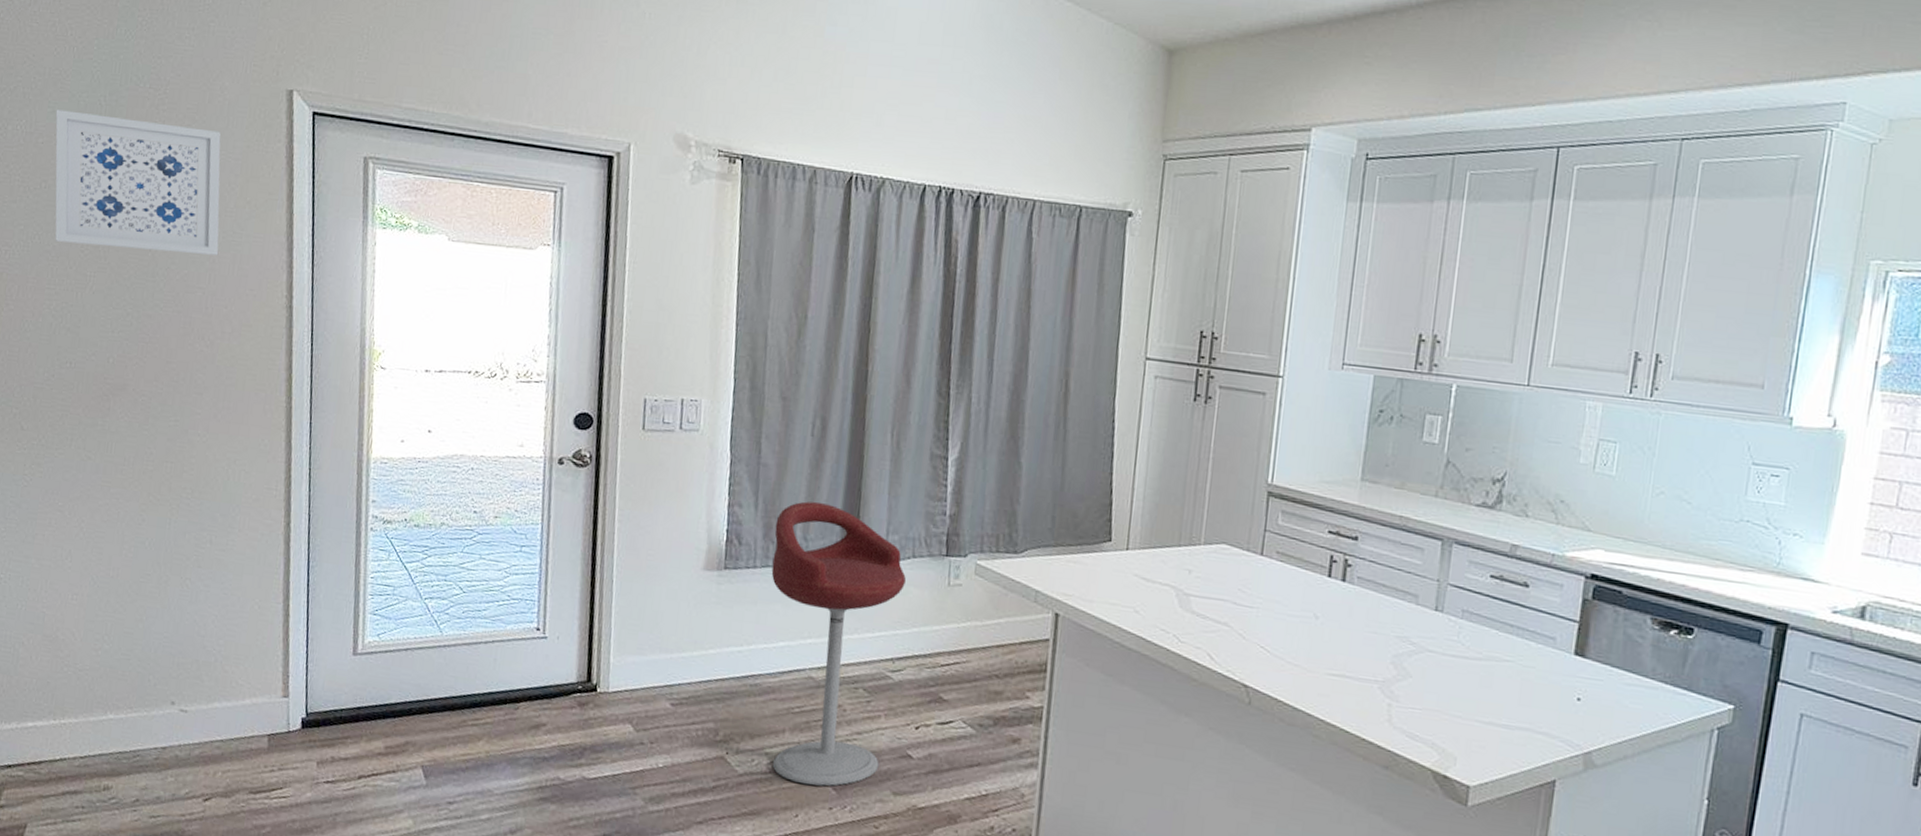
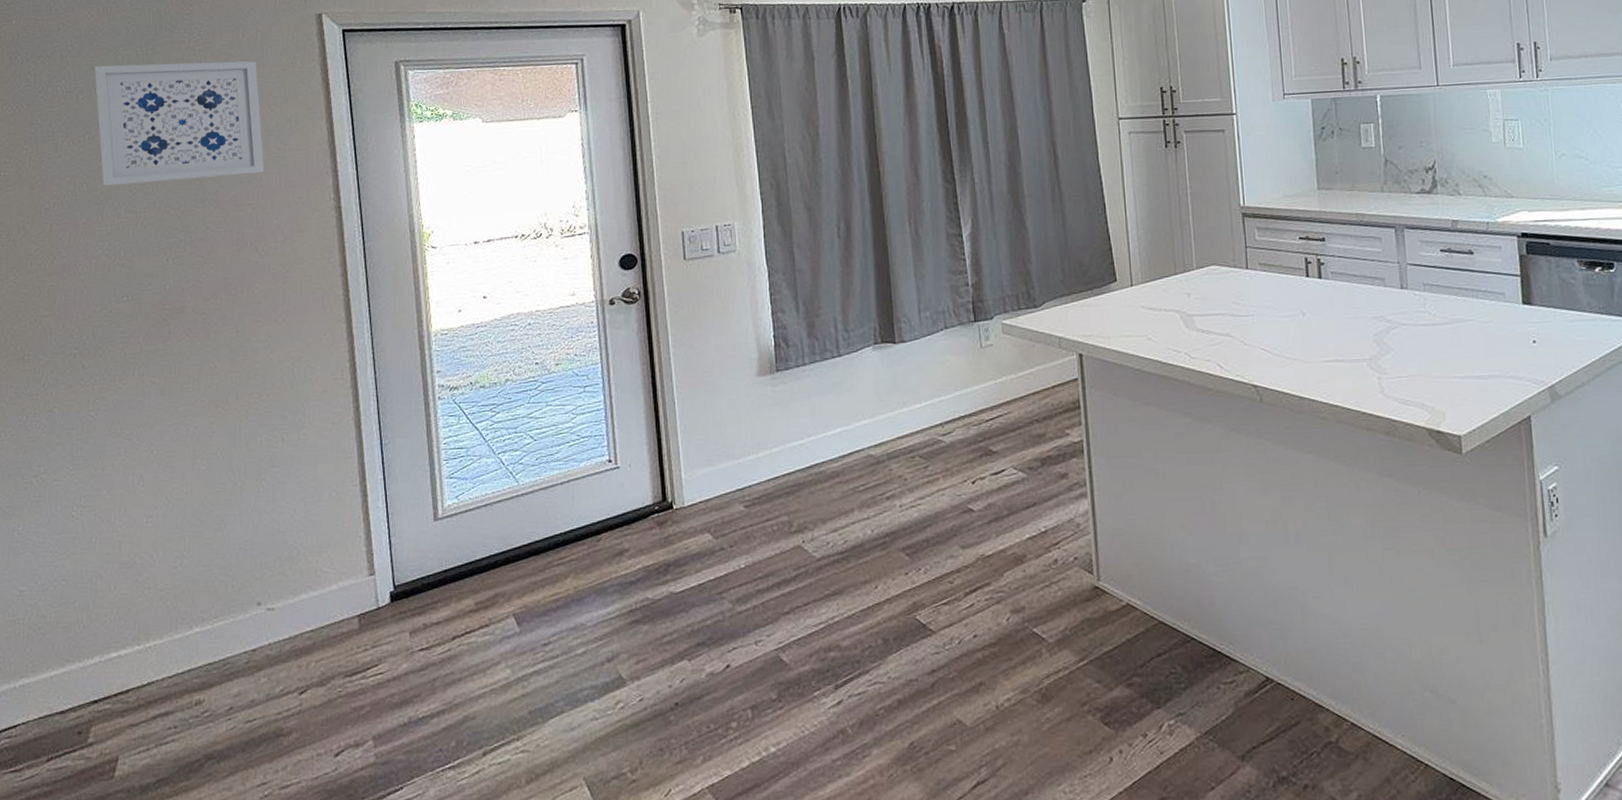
bar stool: present [771,501,906,786] -> none [817,295,945,556]

